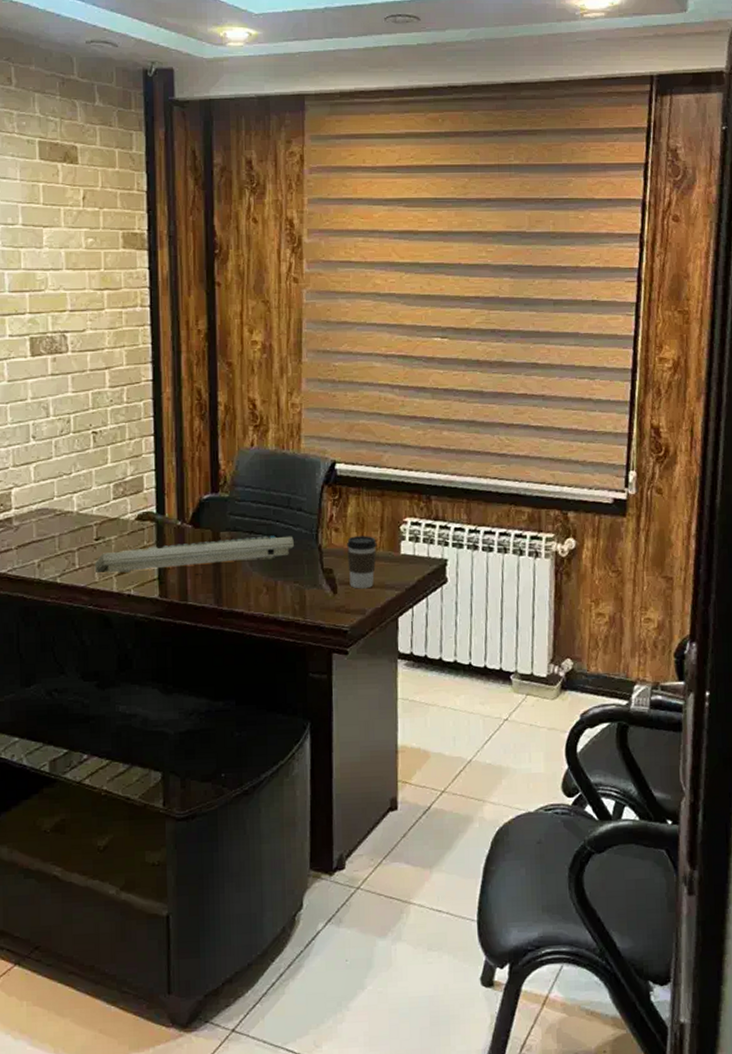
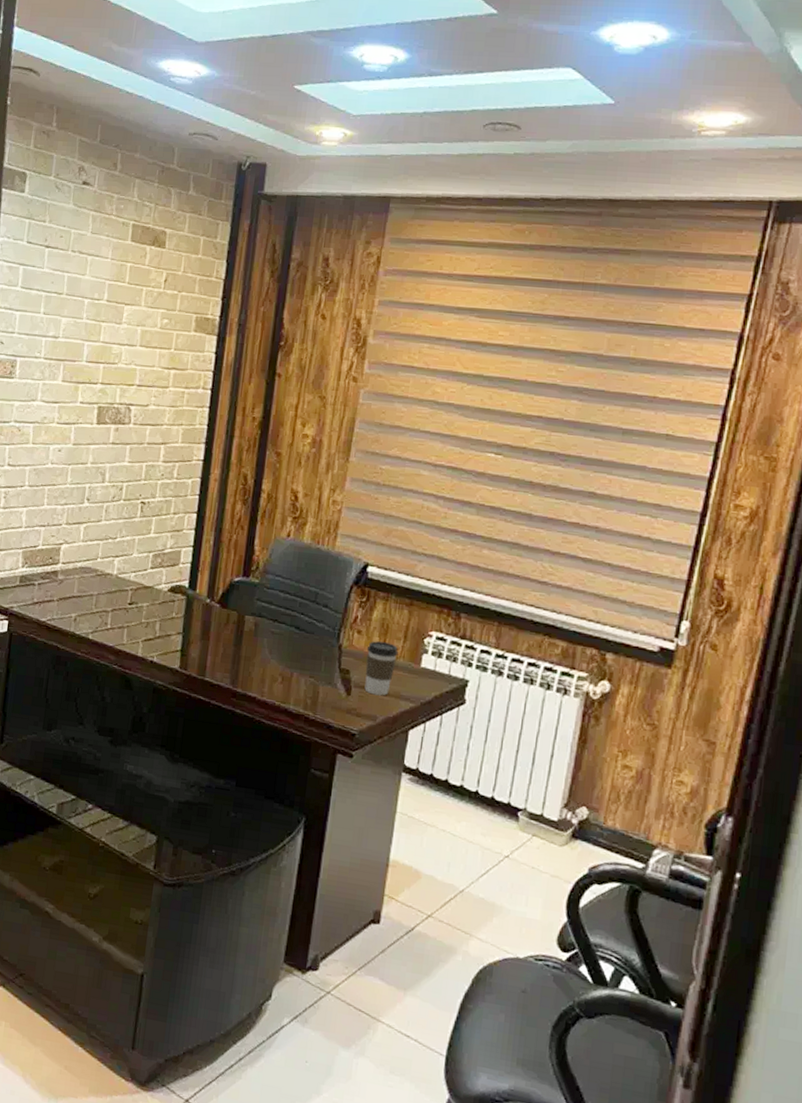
keyboard: present [94,535,295,575] -> none [124,617,316,654]

